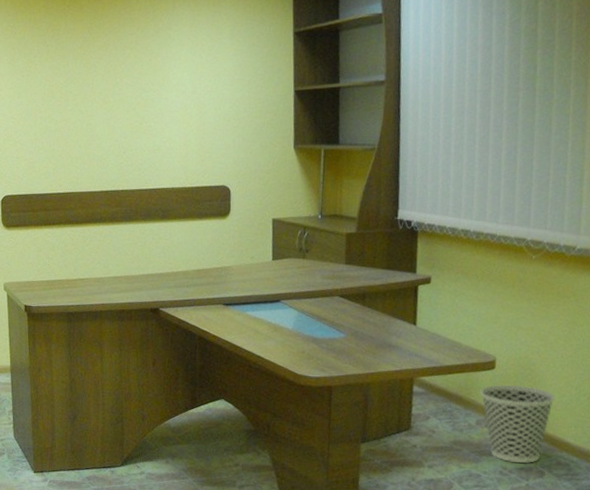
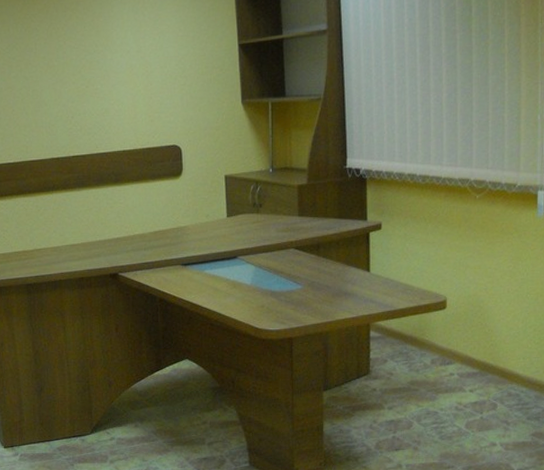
wastebasket: present [480,384,555,463] -> none [433,322,504,397]

